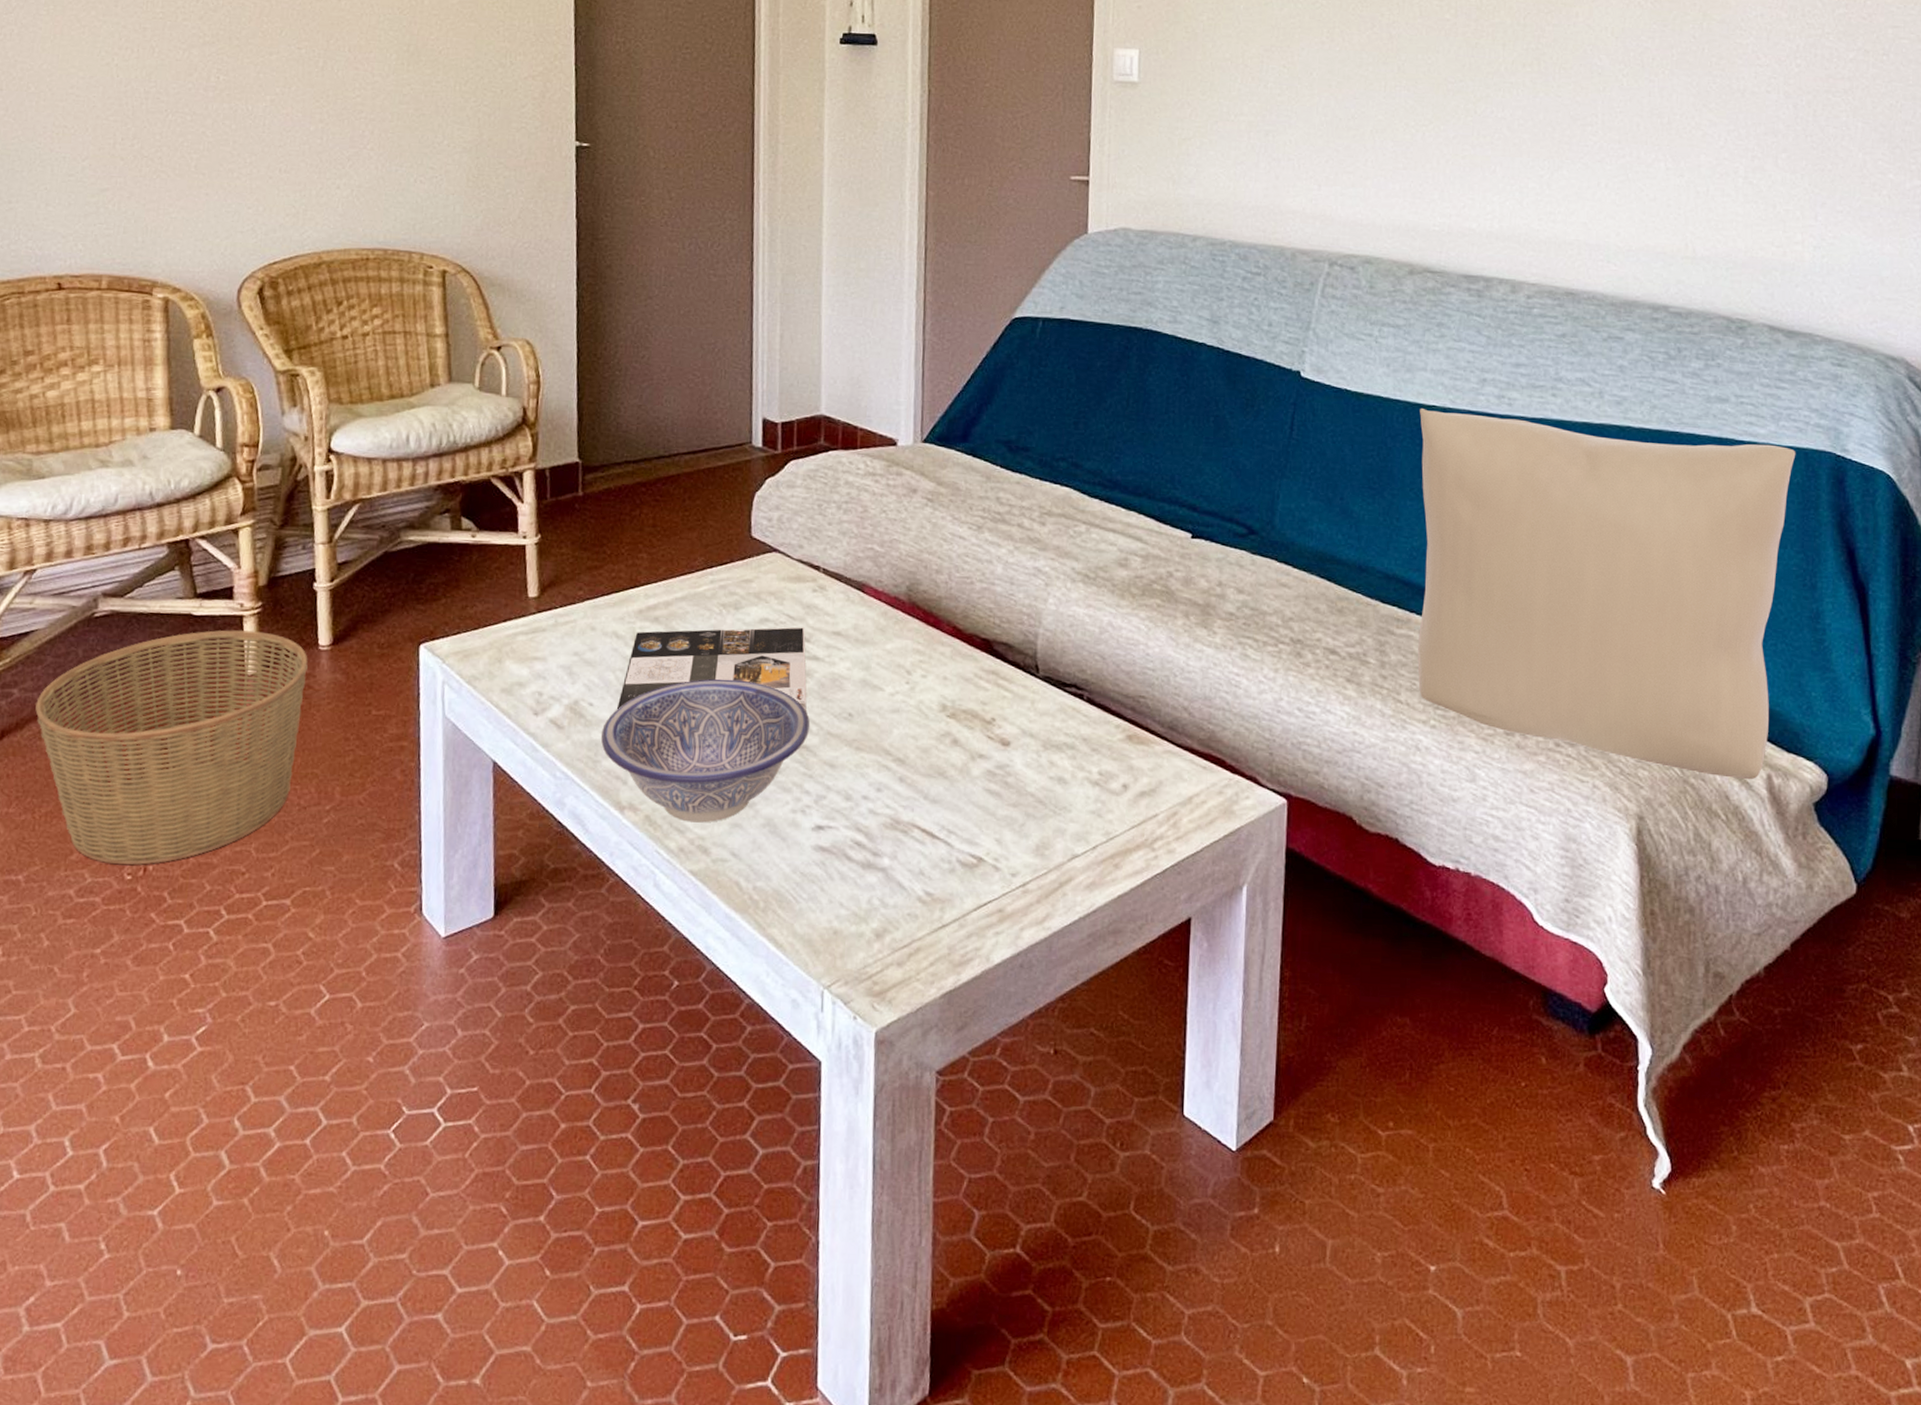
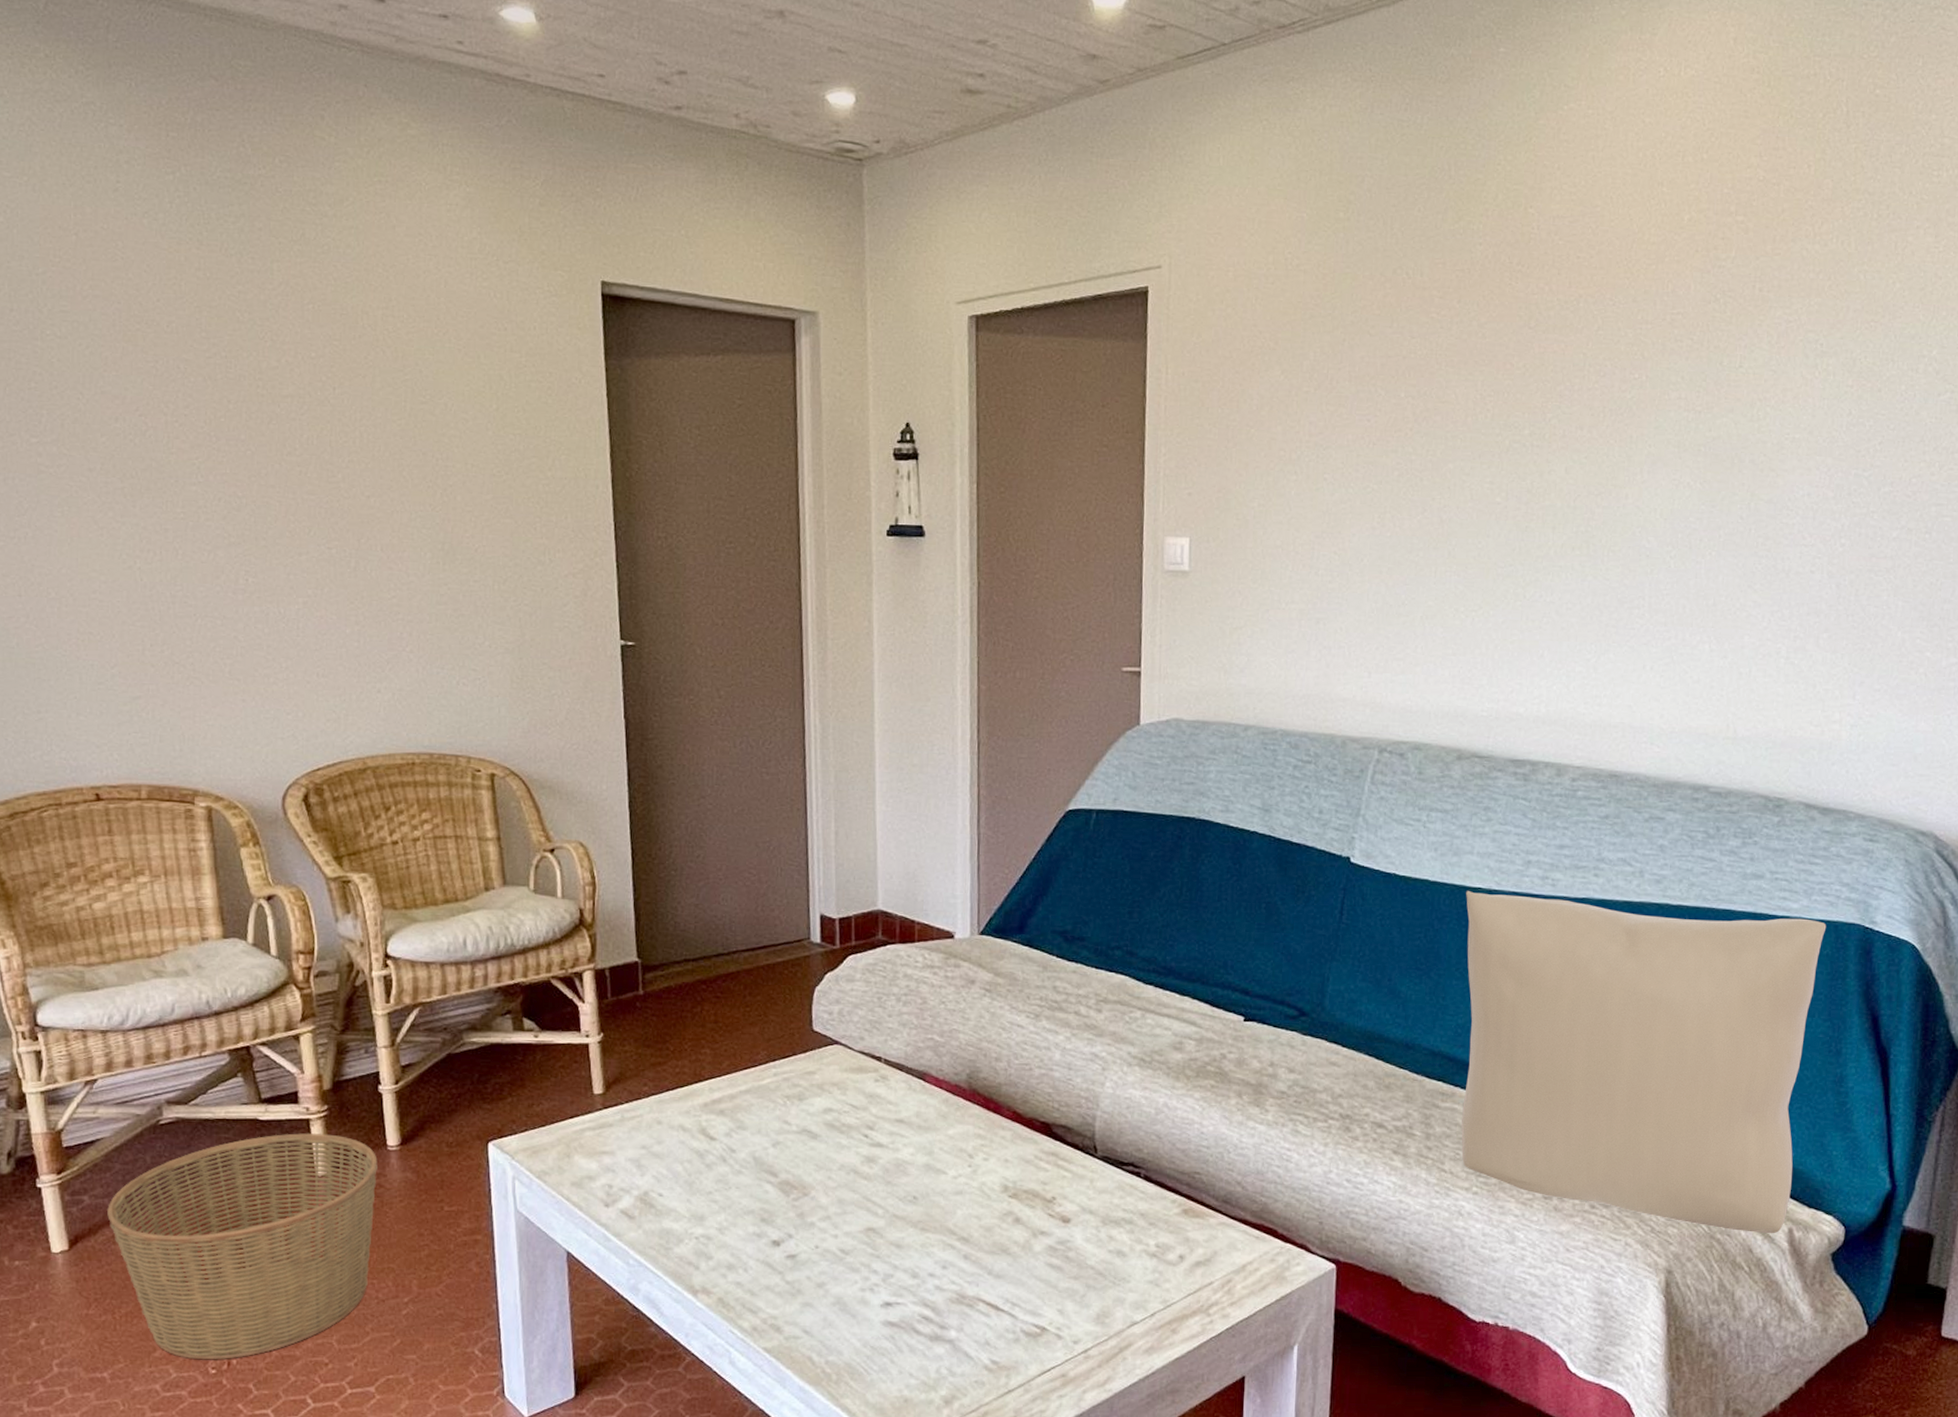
decorative bowl: present [600,678,811,823] -> none [671,1167,876,1303]
magazine: present [616,627,807,712] -> none [686,1116,872,1198]

